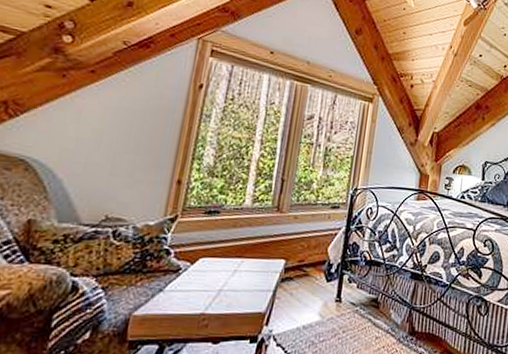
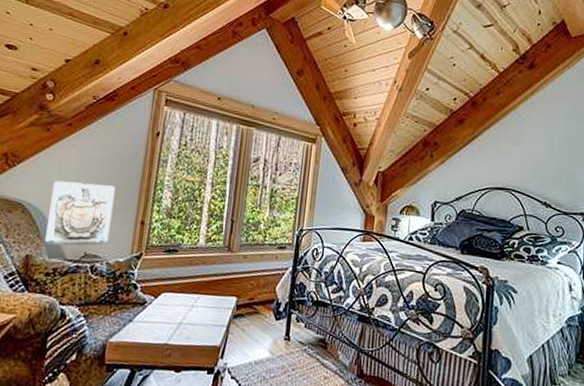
wall sculpture: none [54,134,148,209] -> present [45,180,116,246]

